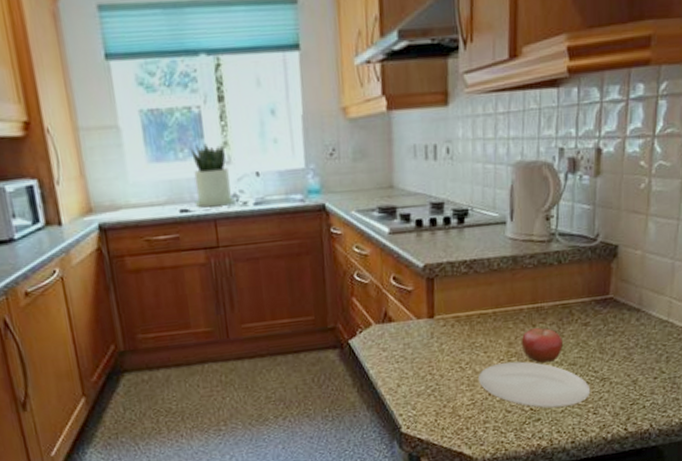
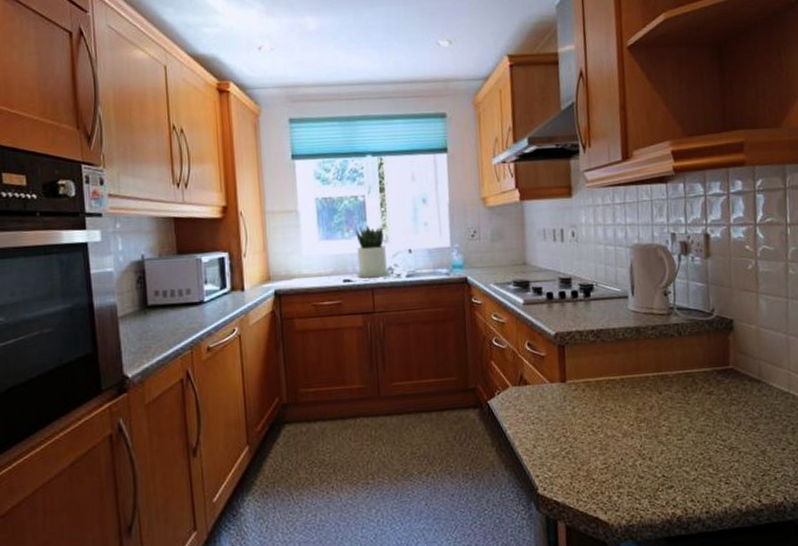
plate: present [479,361,591,409] -> none [610,427,721,476]
fruit: present [521,326,564,363] -> none [648,393,690,430]

